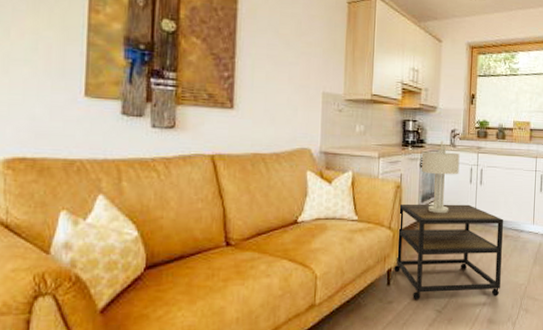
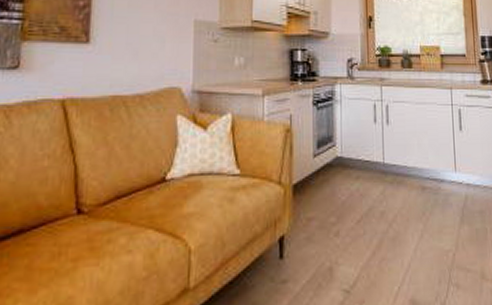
side table: present [394,203,503,301] -> none [287,149,422,278]
table lamp: present [422,141,460,213] -> none [315,72,360,162]

